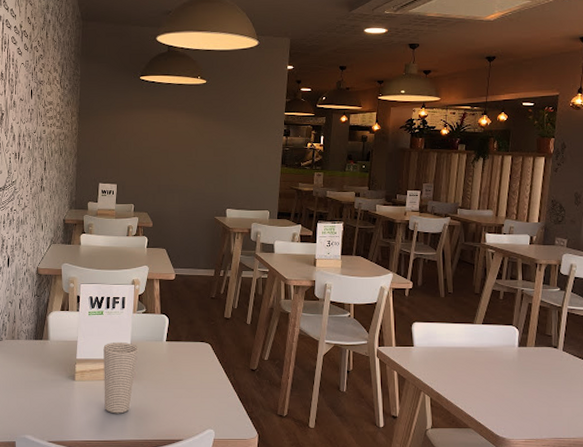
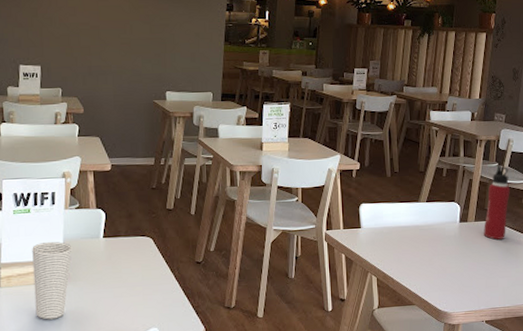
water bottle: none [545,290,574,367] -> present [484,165,510,240]

